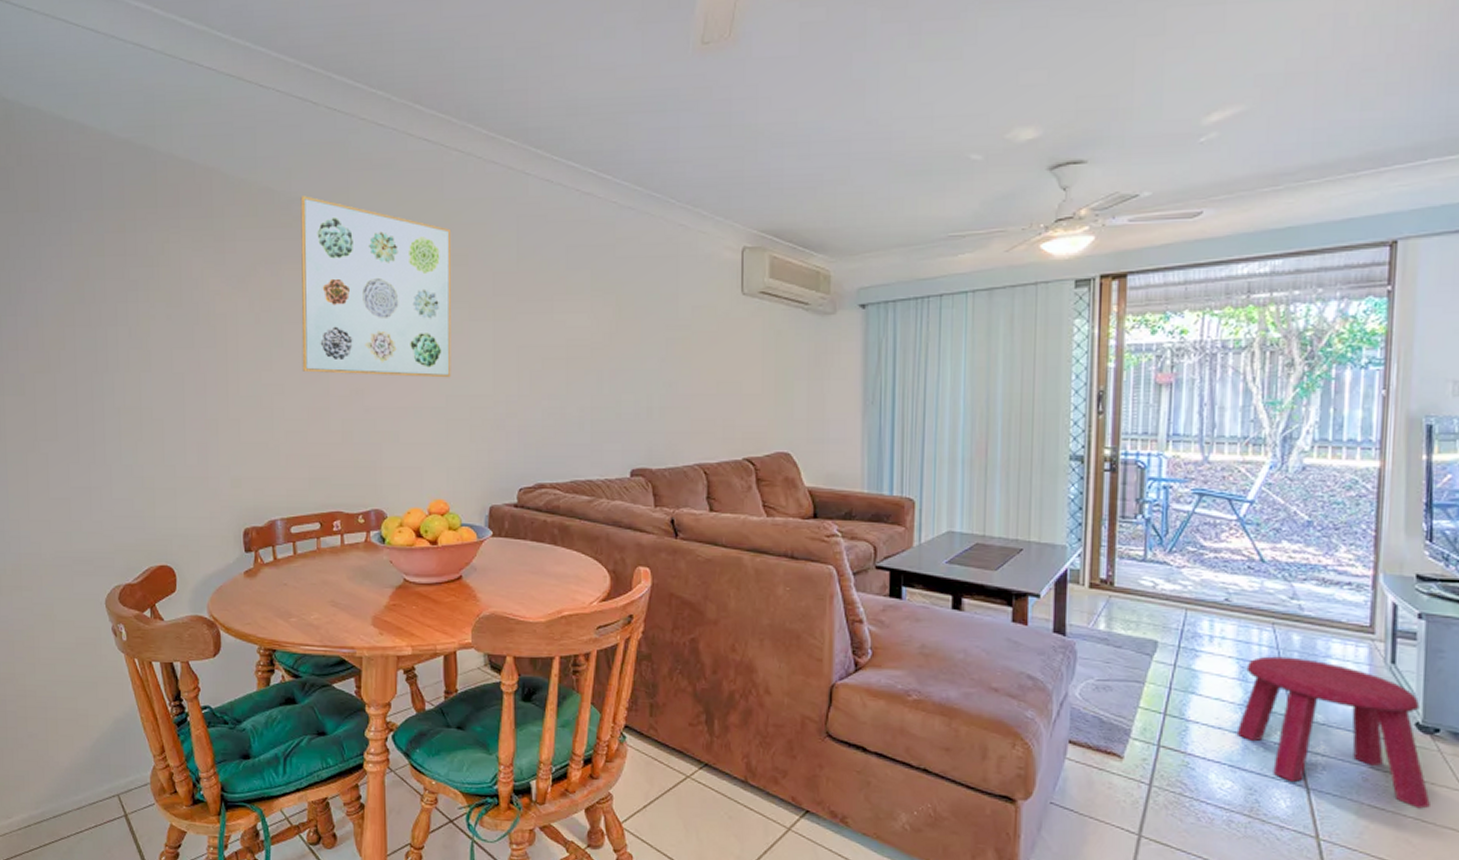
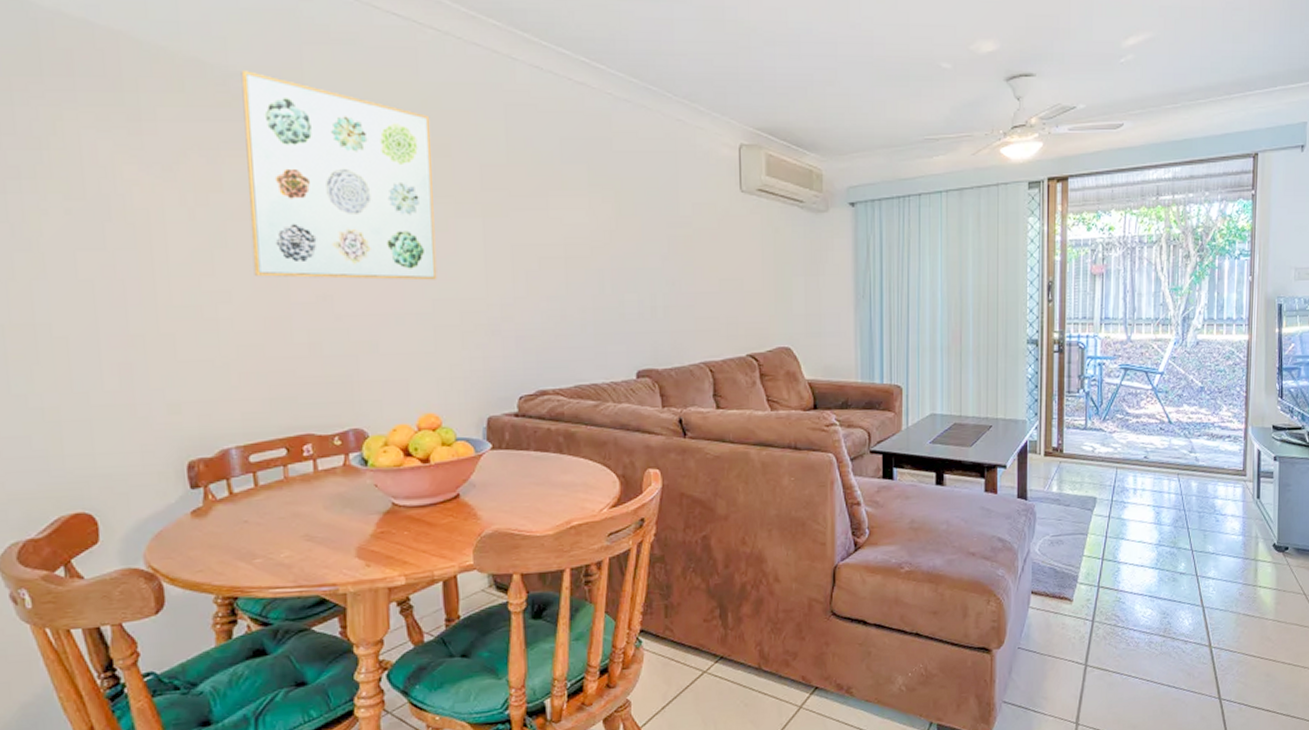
stool: present [1236,656,1430,809] -> none [1154,500,1283,612]

